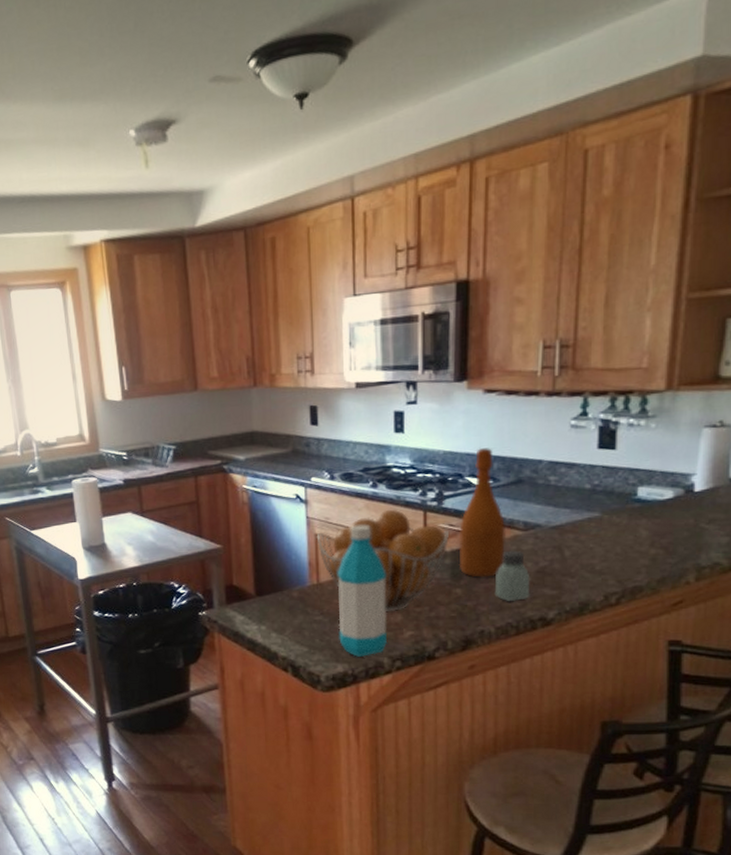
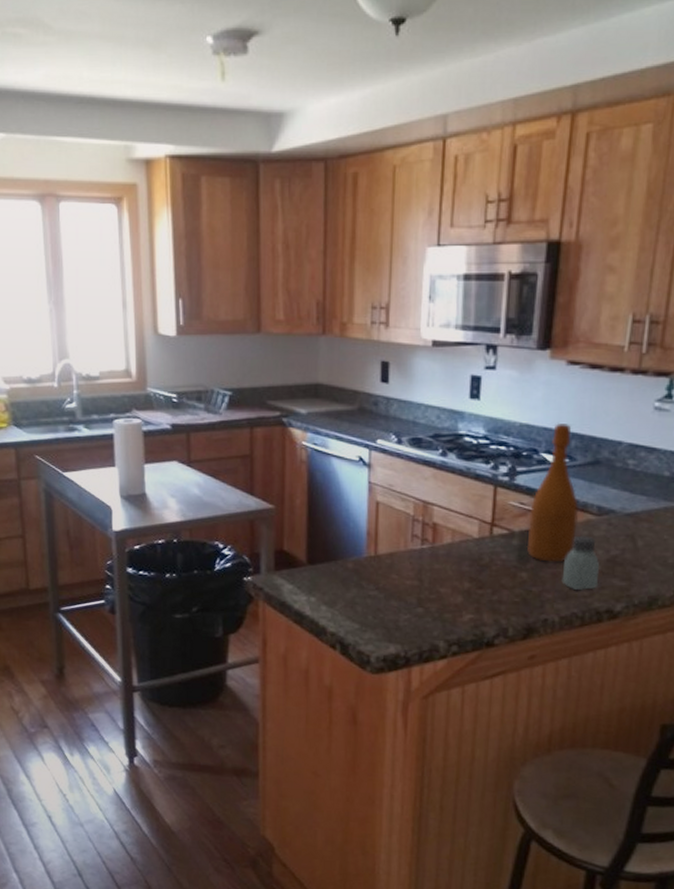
fruit basket: present [317,509,450,613] -> none [378,481,520,592]
water bottle: present [337,525,388,657] -> none [393,495,450,638]

